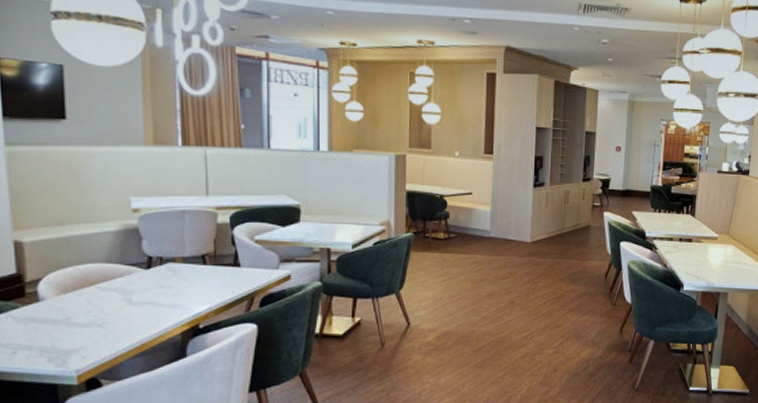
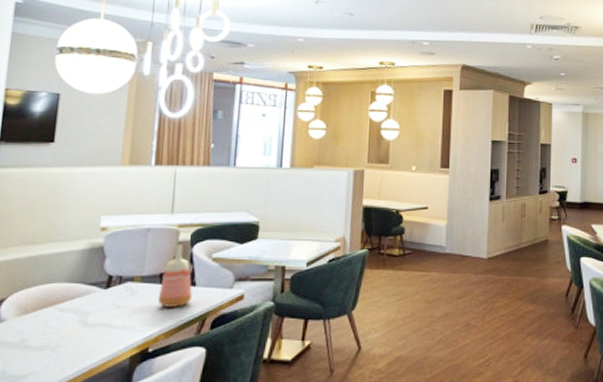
vase: none [203,226,237,287] -> present [158,244,192,307]

